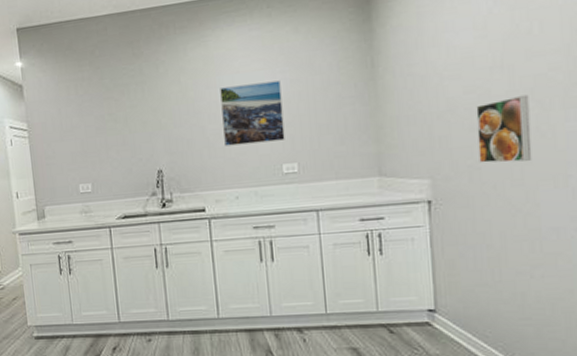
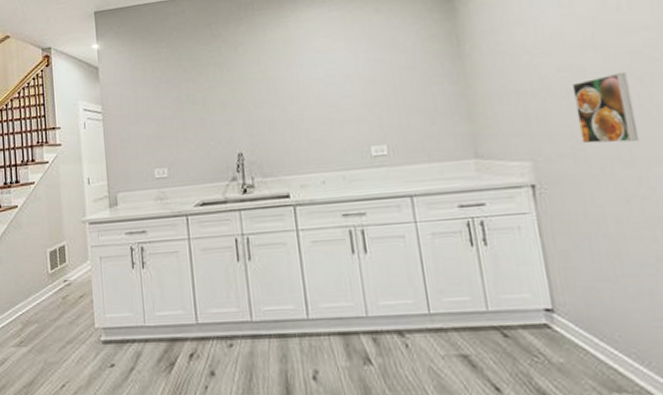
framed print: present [220,80,285,146] -> none [301,60,372,128]

